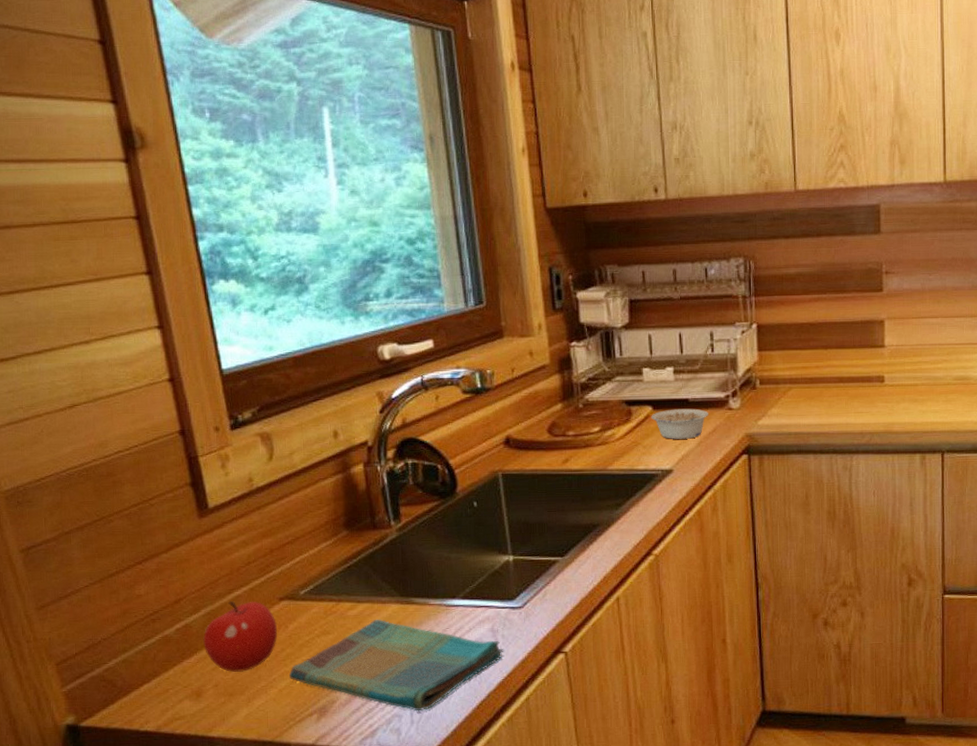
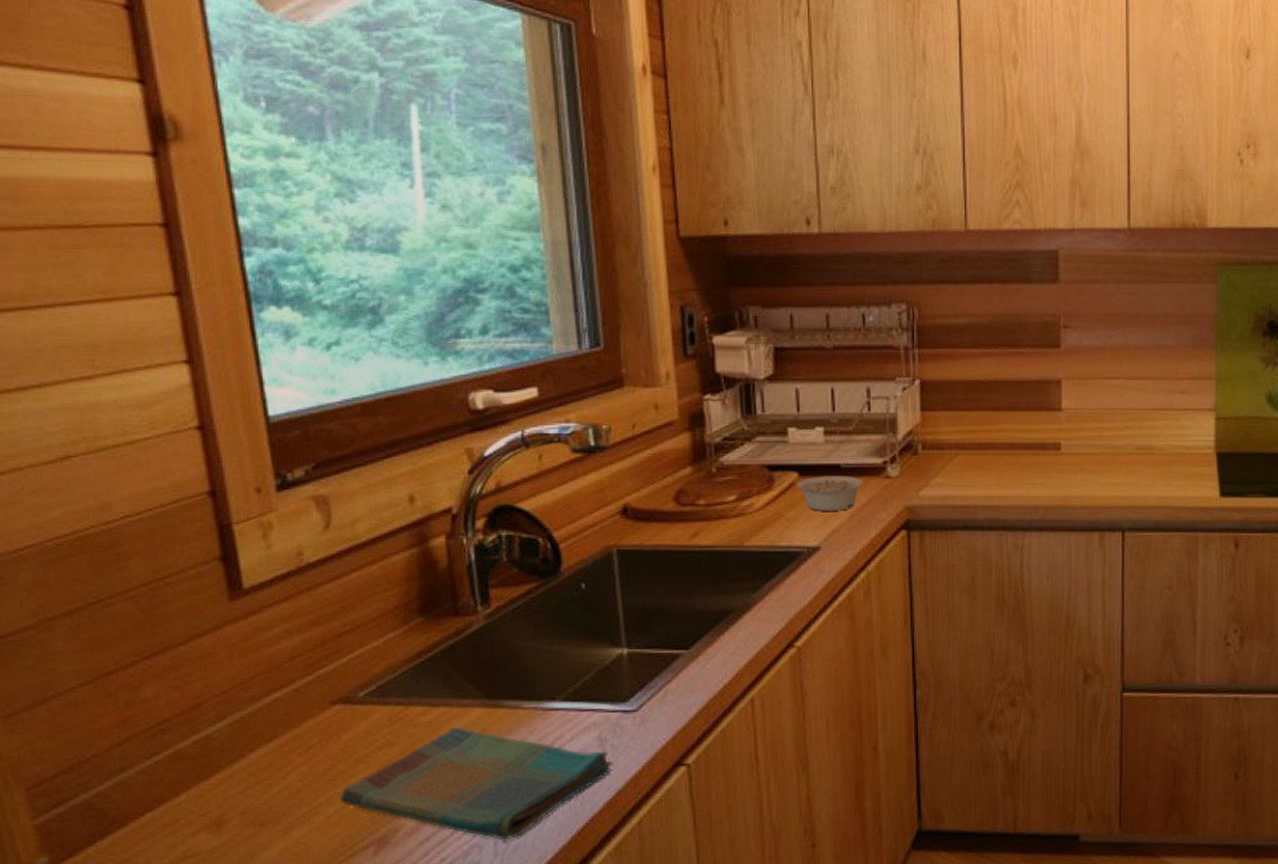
fruit: present [203,601,277,673] -> none [229,705,326,796]

